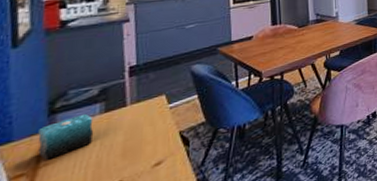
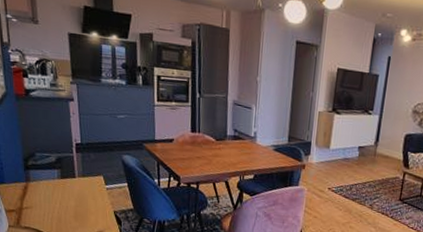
candle: present [38,113,94,160] -> none [20,175,55,205]

